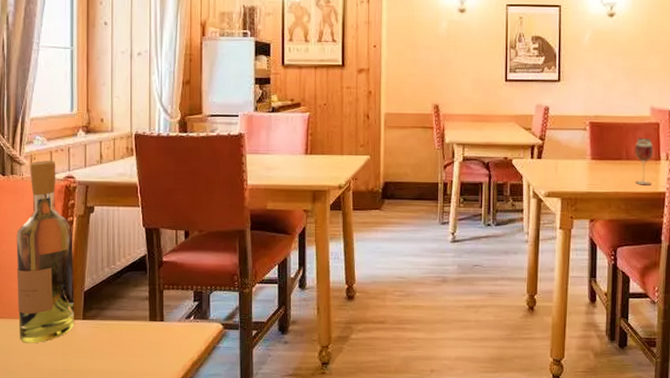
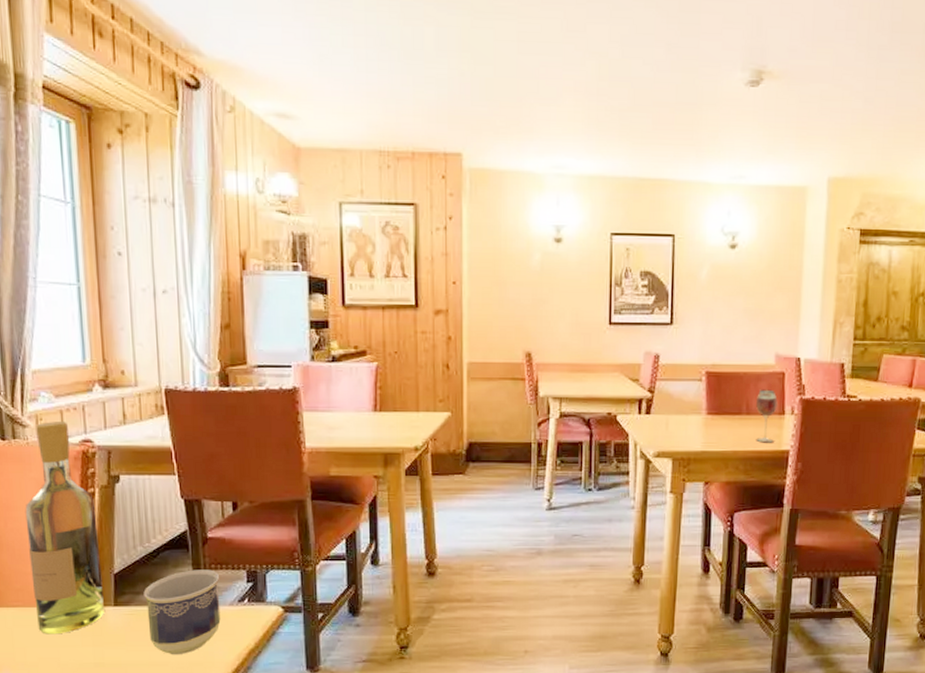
cup: none [107,289,172,365] -> present [143,570,221,655]

